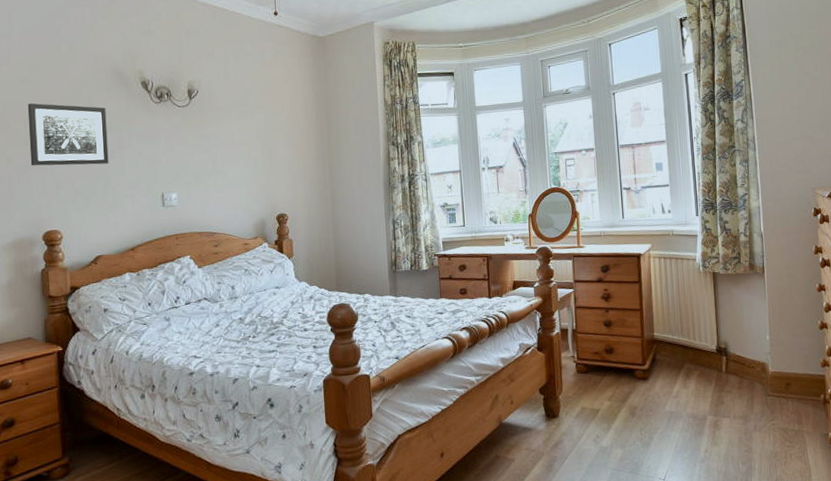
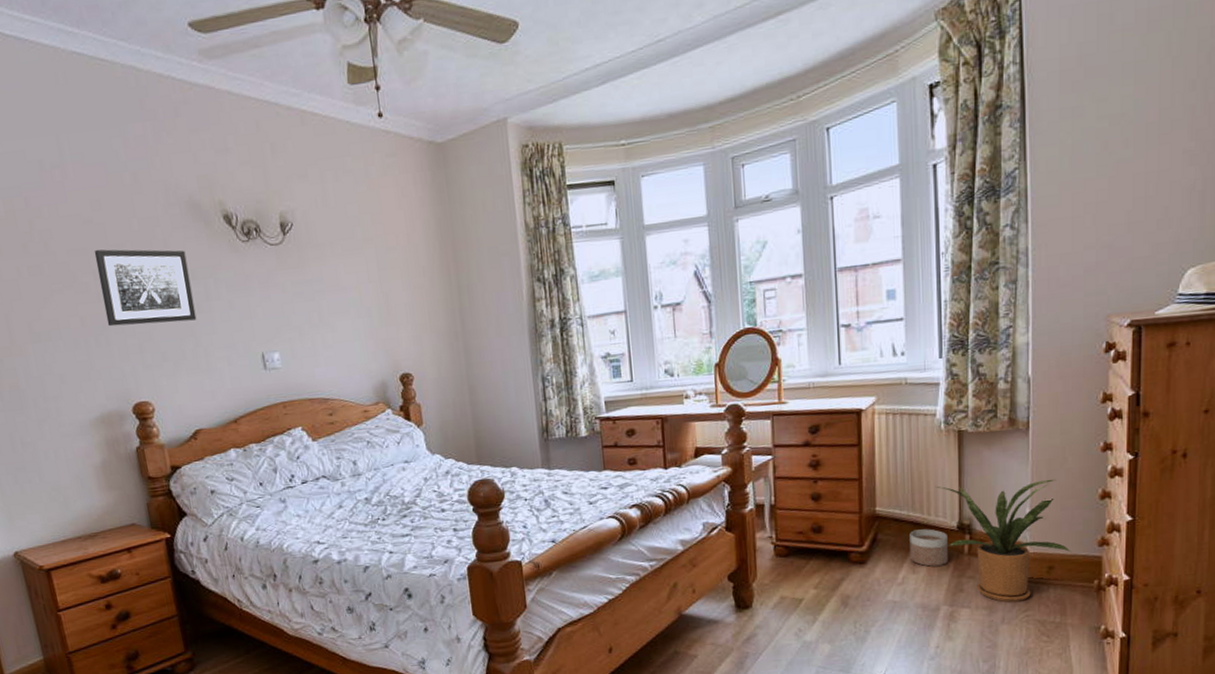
planter: none [680,351,711,383] -> present [909,529,948,567]
house plant: none [698,312,802,413] -> present [935,478,1071,603]

